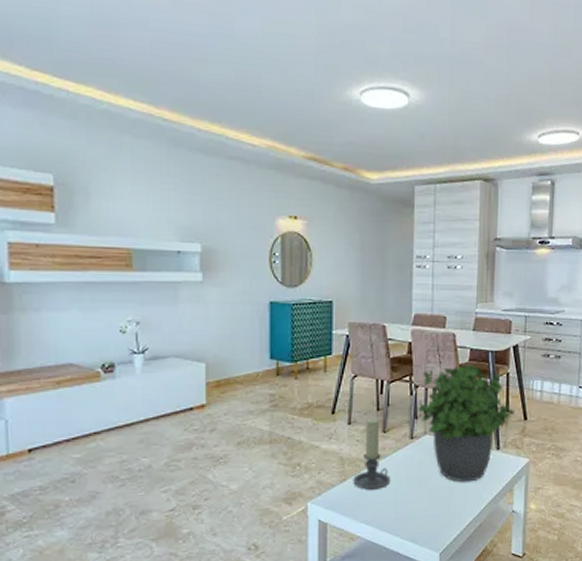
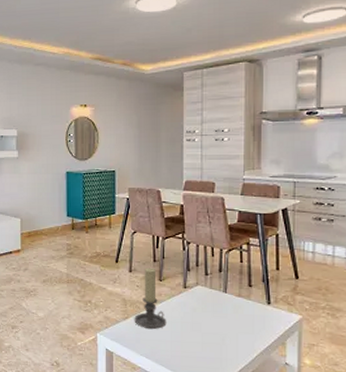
potted plant: present [418,364,514,482] -> none [190,225,285,332]

